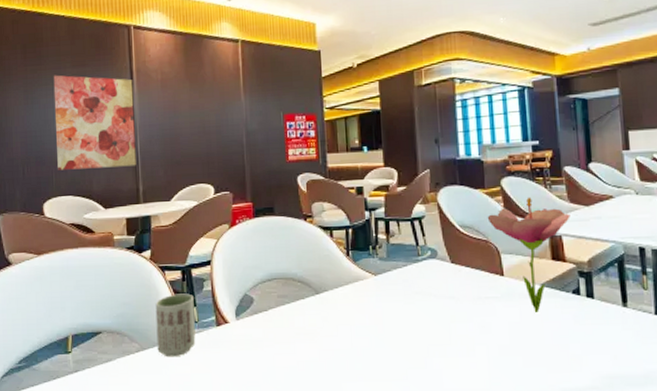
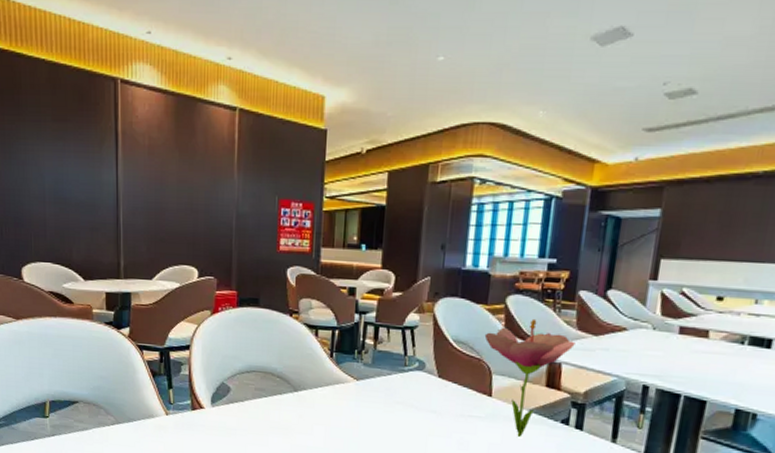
wall art: present [53,75,136,170] -> none [32,128,118,239]
cup: present [155,293,196,358] -> none [132,374,171,434]

